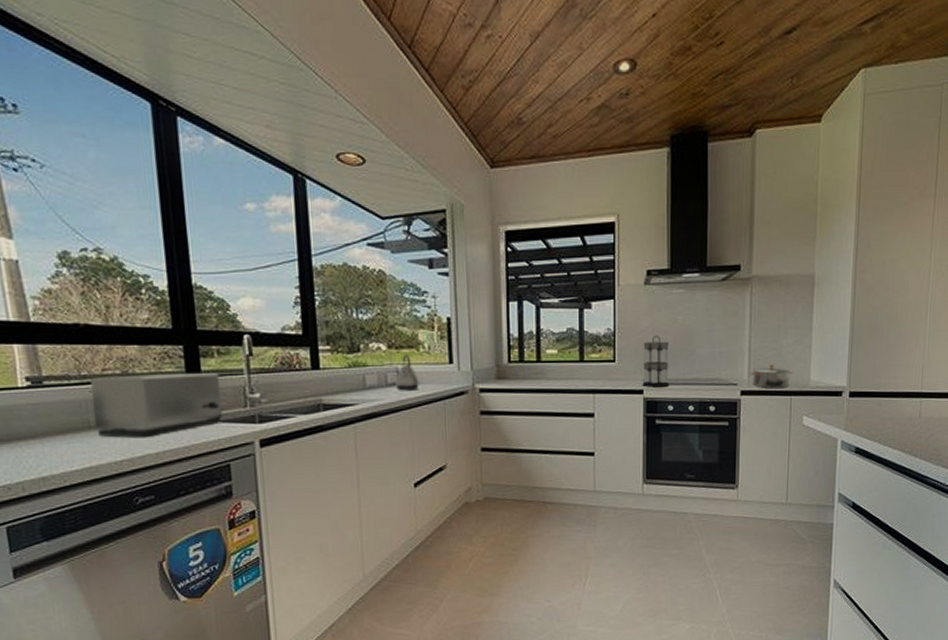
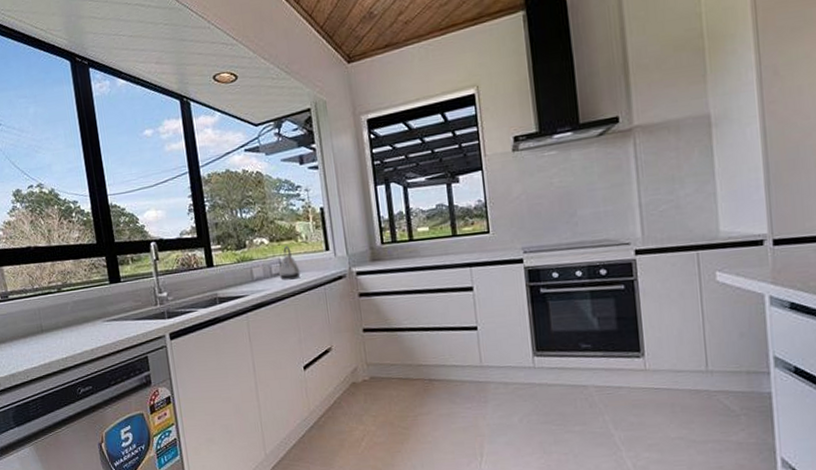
toaster: present [91,373,223,437] -> none [41,277,139,338]
spice rack: present [642,335,670,387] -> none [518,200,551,256]
cooking pot: present [749,364,793,389] -> none [643,218,697,245]

